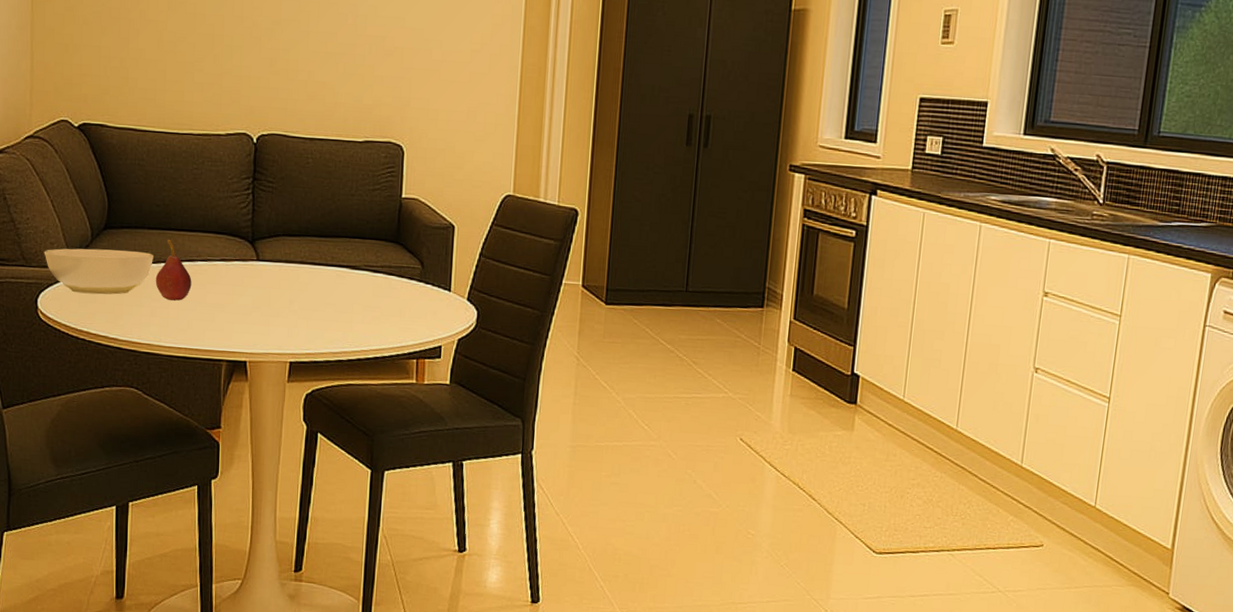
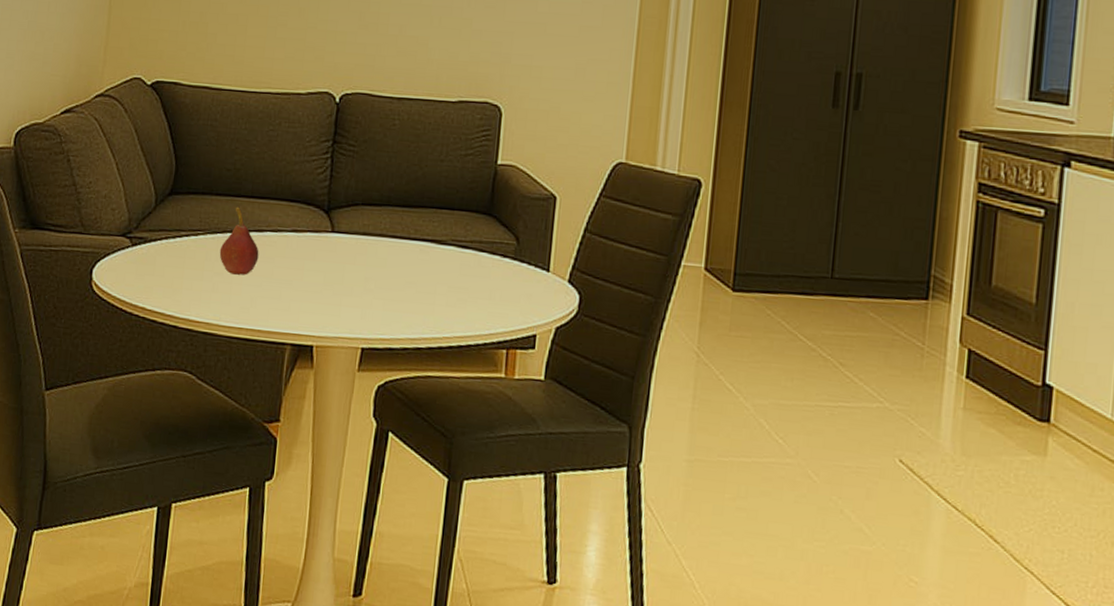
bowl: present [44,248,155,295] -> none [103,215,221,267]

